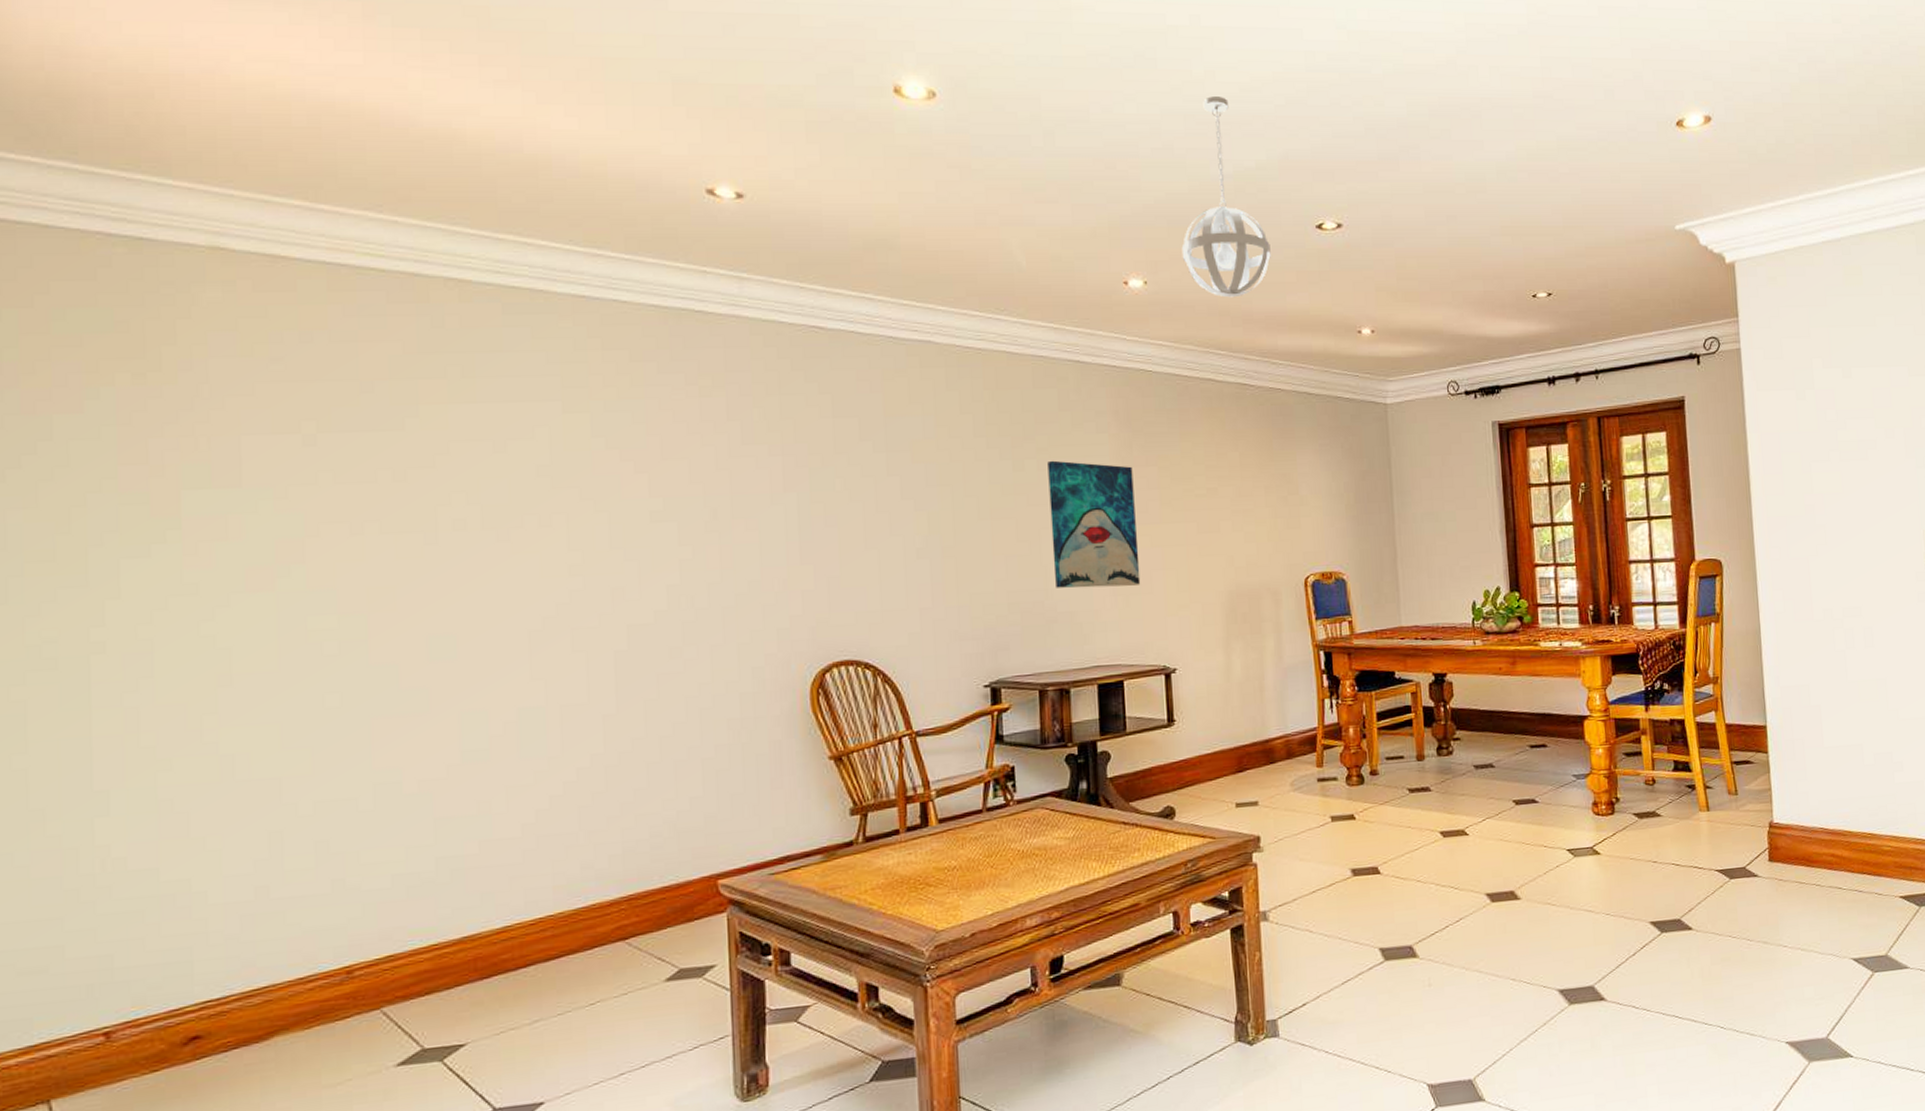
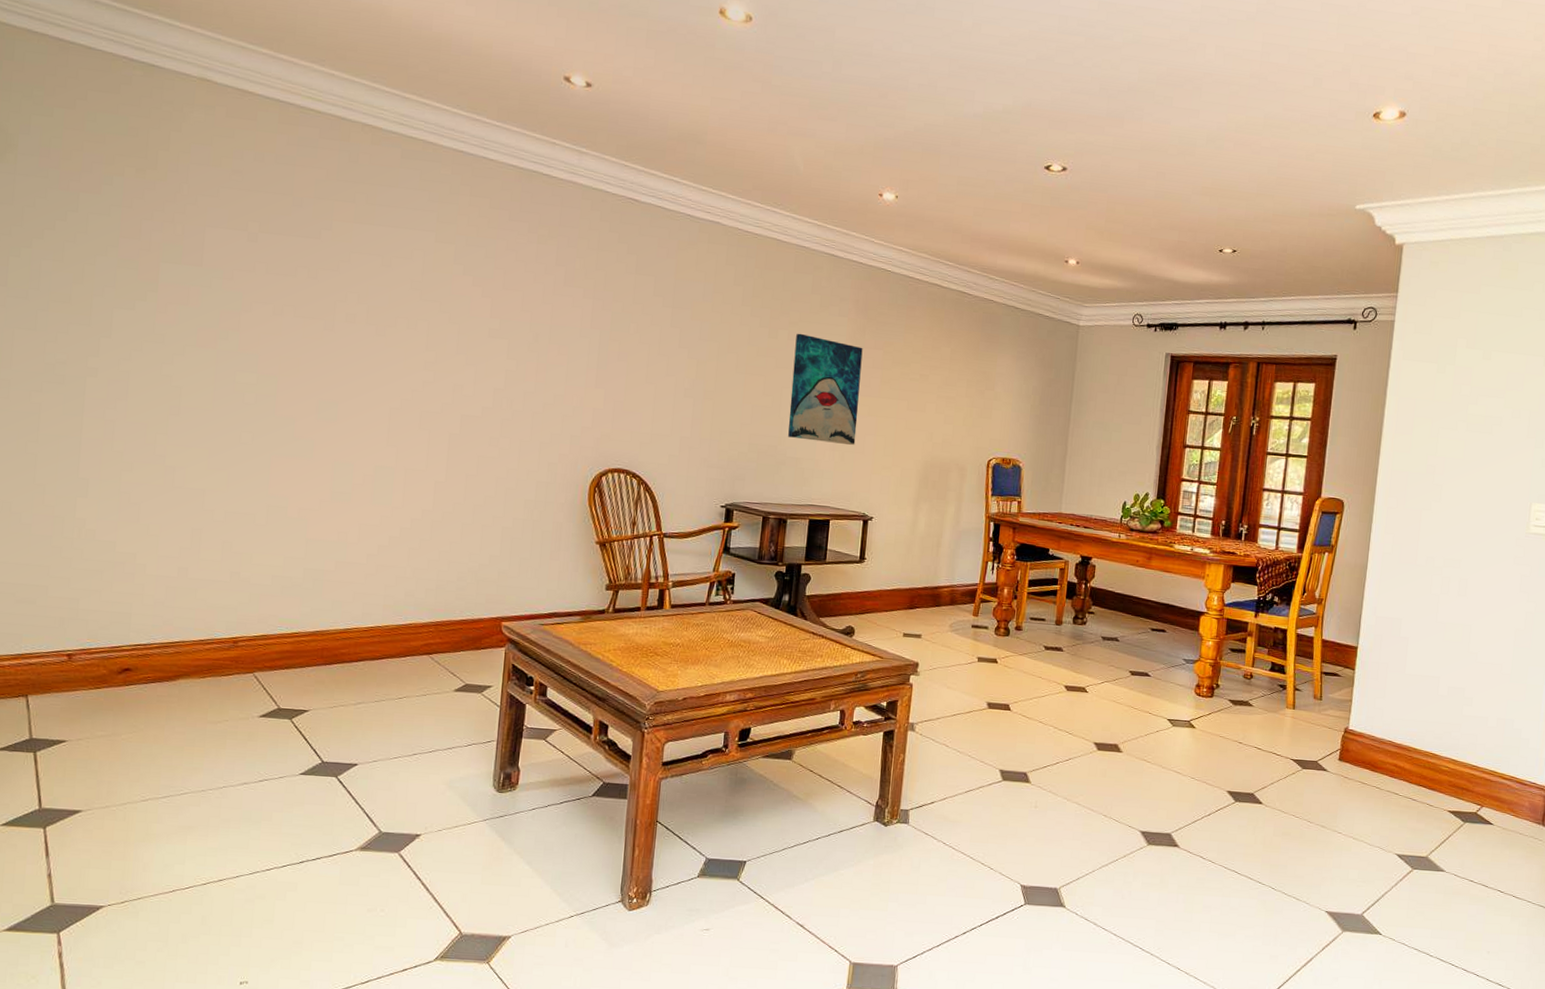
pendant light: present [1181,96,1271,298] -> none [930,45,1004,219]

